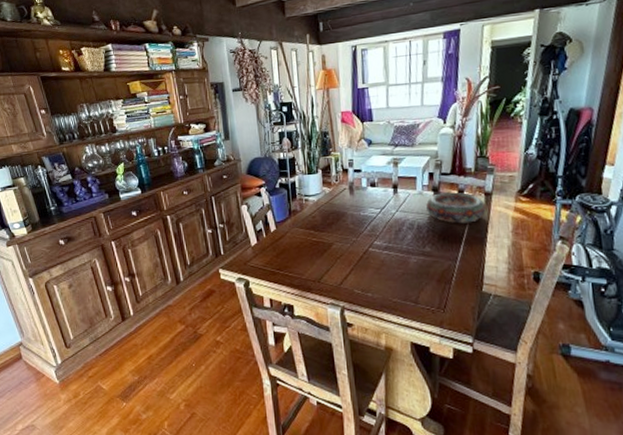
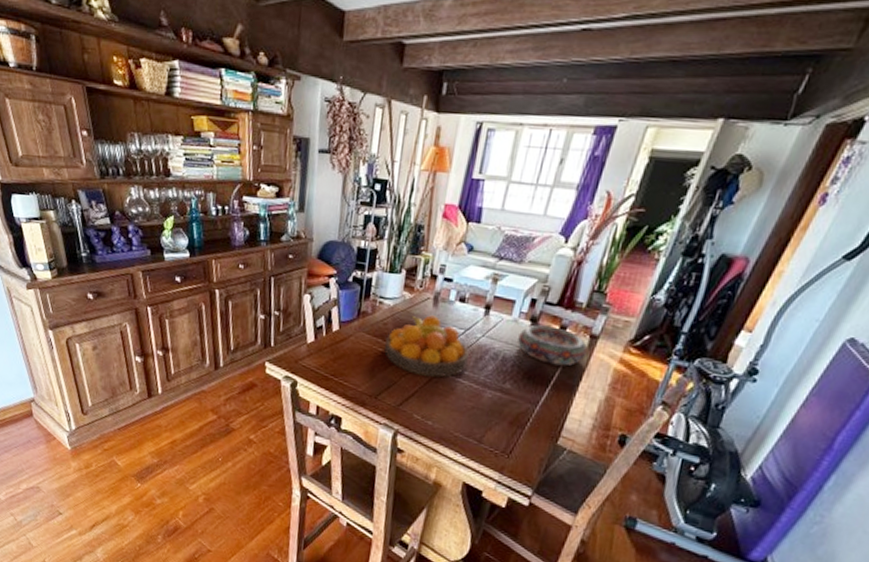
fruit bowl: none [316,202,390,255] -> present [384,315,470,378]

